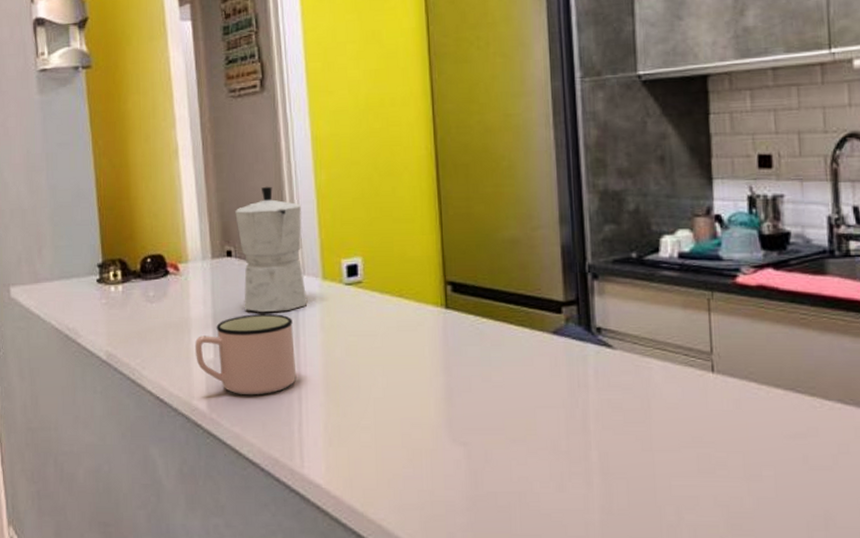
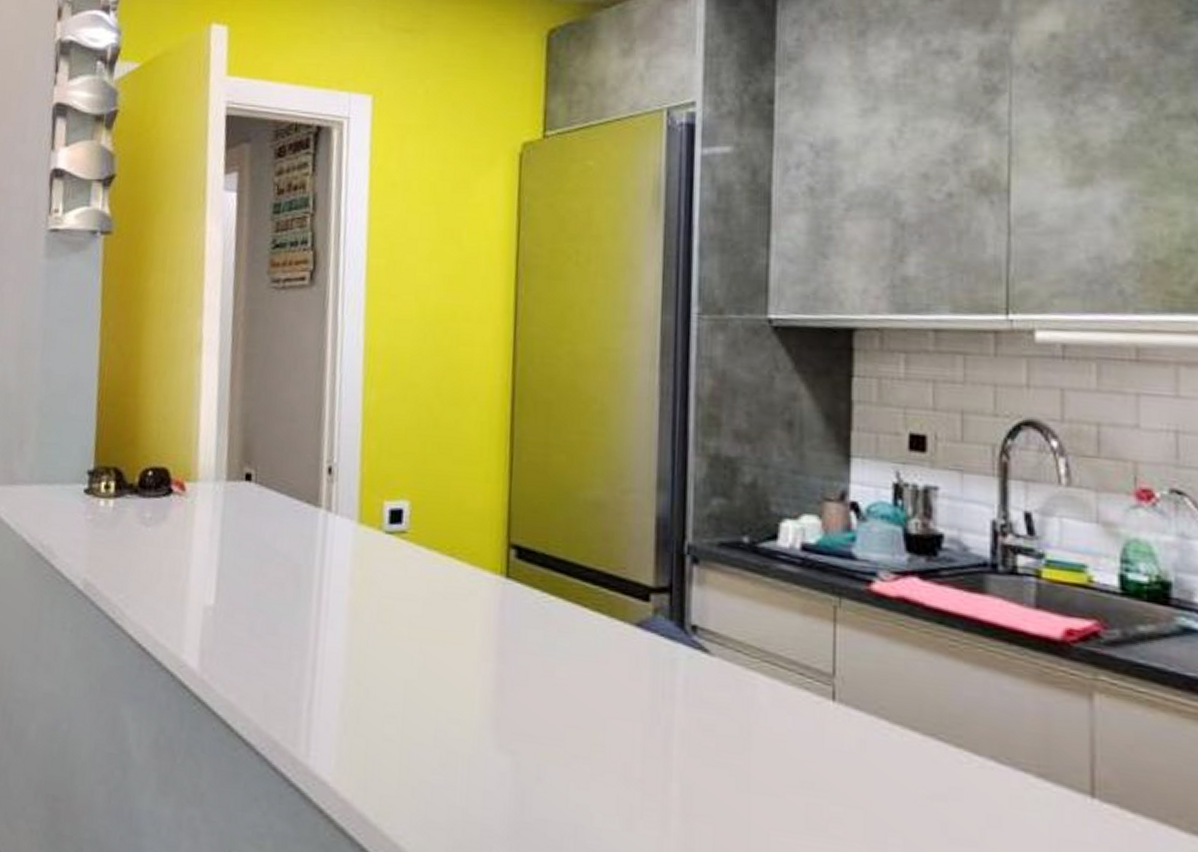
mug: present [195,314,297,394] -> none [192,555,316,658]
moka pot: present [235,186,308,313] -> none [258,400,342,557]

